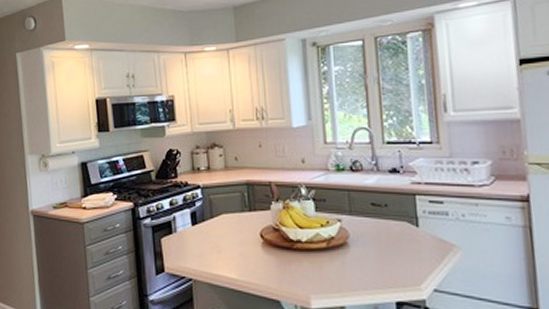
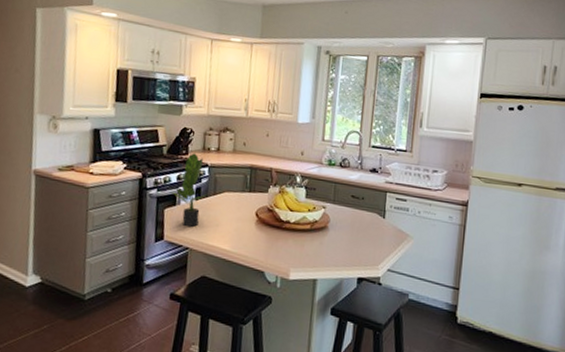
potted plant: none [165,175,204,255] -> present [171,153,208,227]

